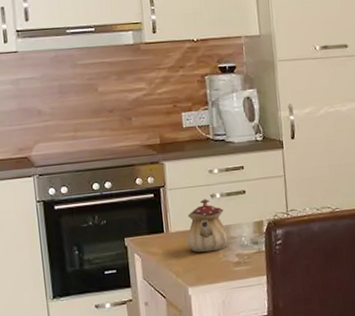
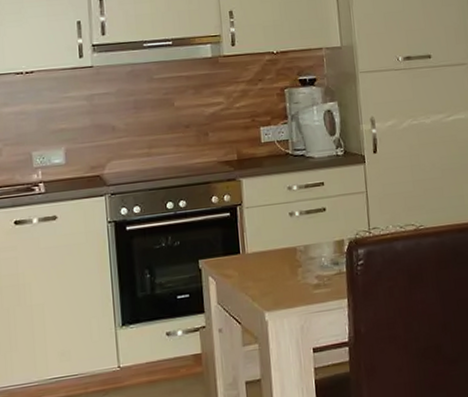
teapot: present [186,199,229,253] -> none [264,217,308,275]

